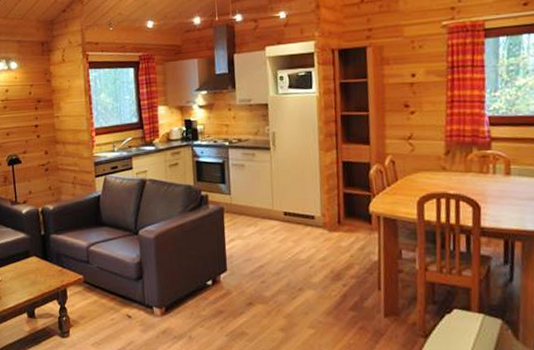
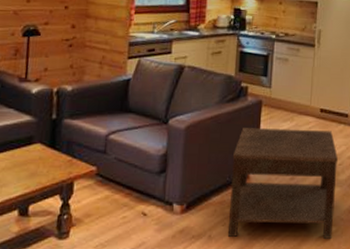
side table: none [201,233,312,341] -> present [228,128,338,239]

